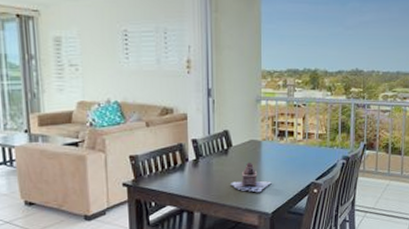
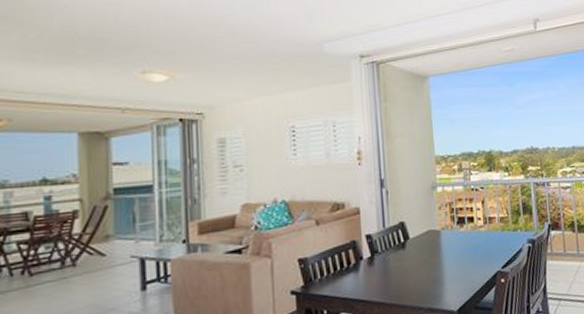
teapot: present [231,162,272,193] -> none [410,254,455,289]

